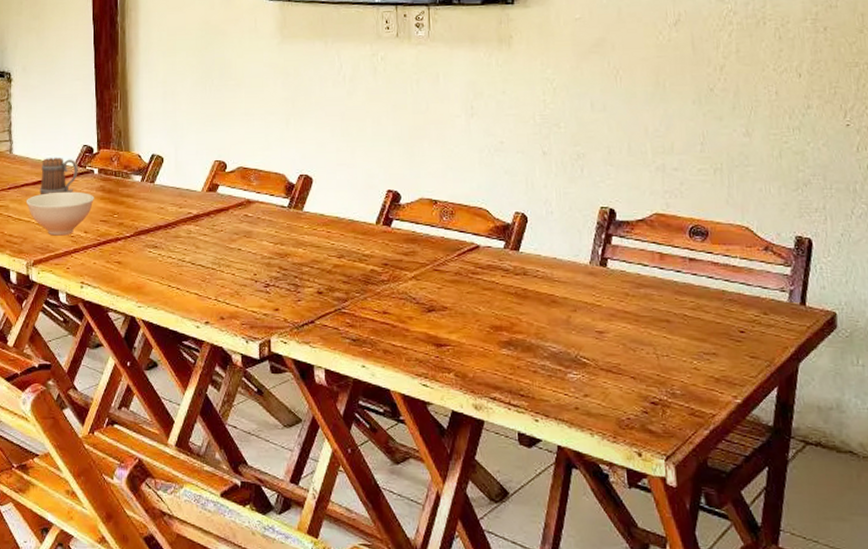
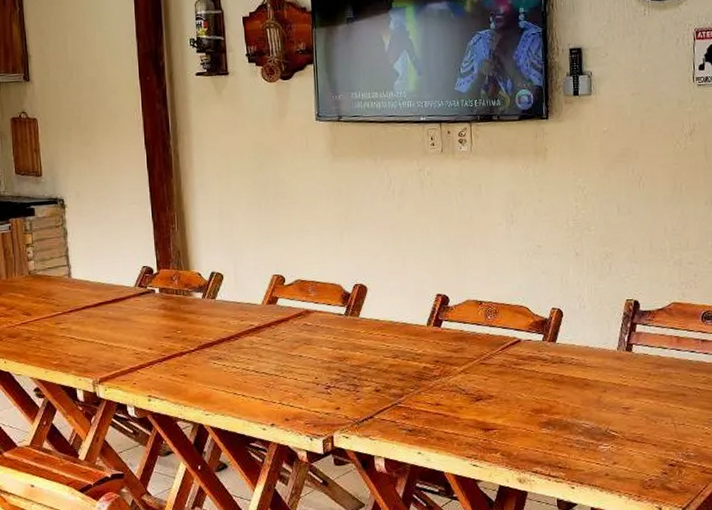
bowl: present [26,191,94,236] -> none [88,311,157,354]
beer mug: present [39,157,78,196] -> none [101,279,139,317]

